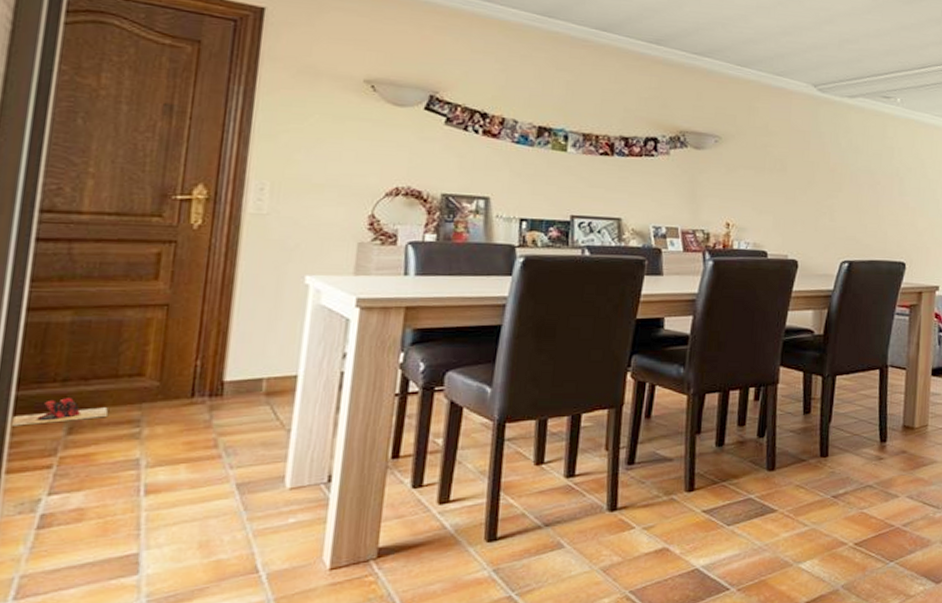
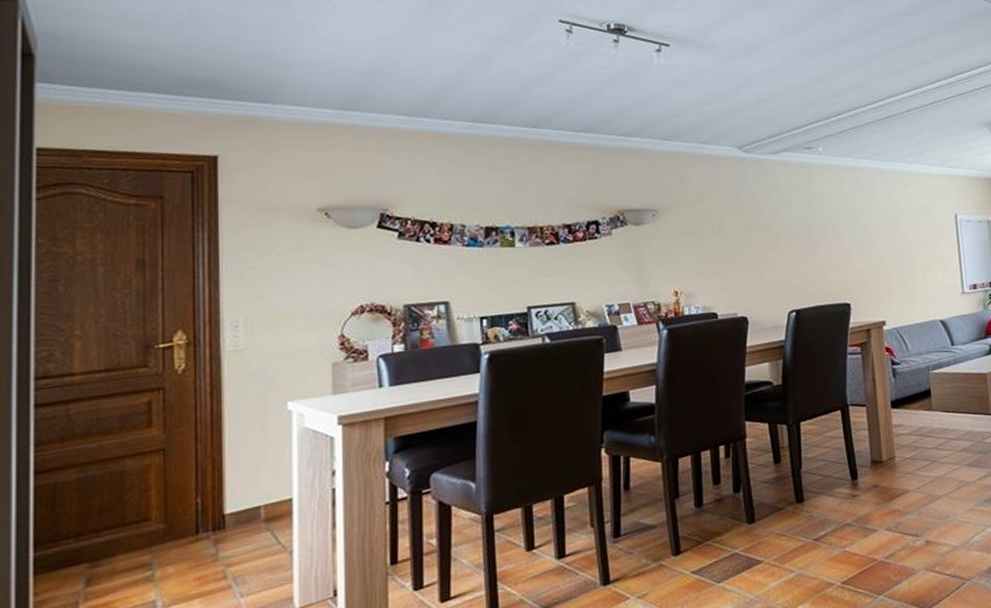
slippers: present [12,398,109,426] -> none [34,551,122,586]

